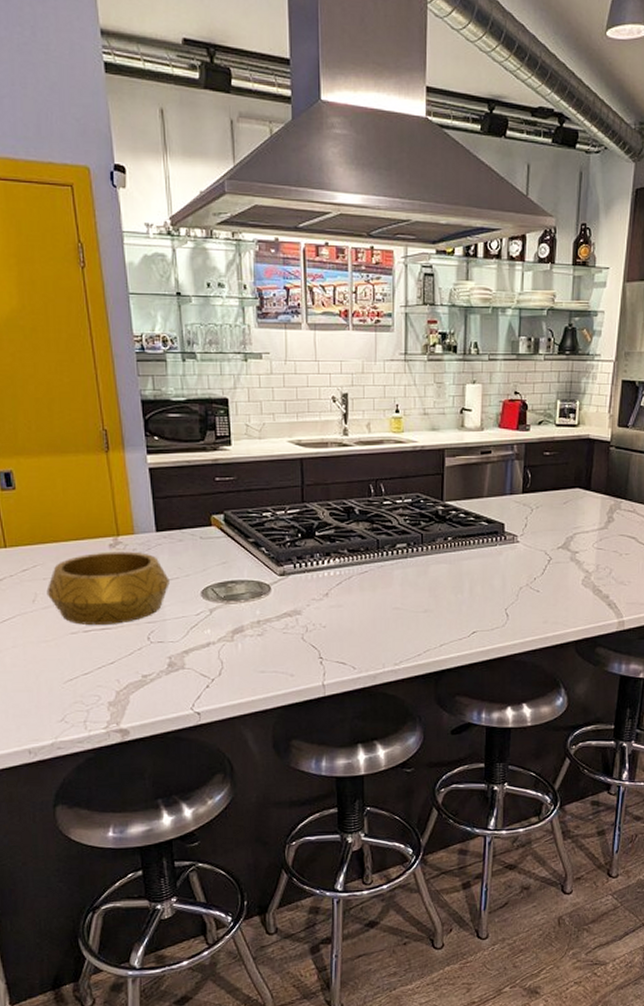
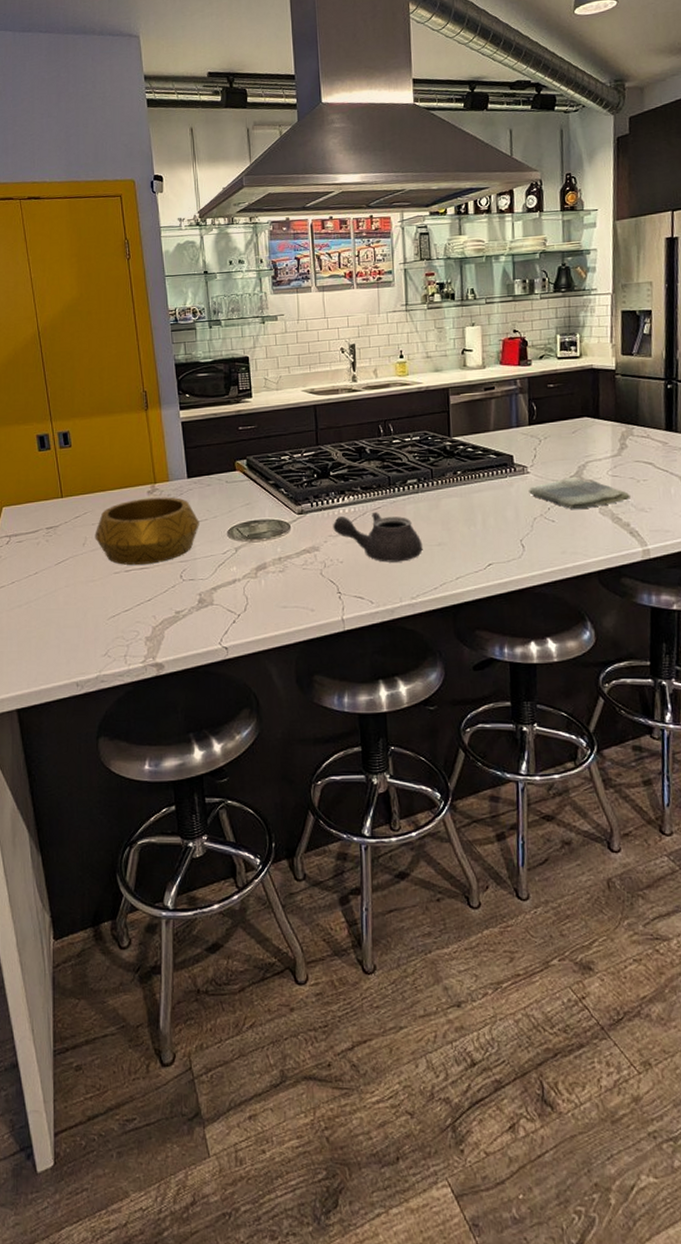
teapot: none [317,575,409,628] -> present [333,511,423,563]
dish towel: none [517,547,612,581] -> present [529,476,630,510]

